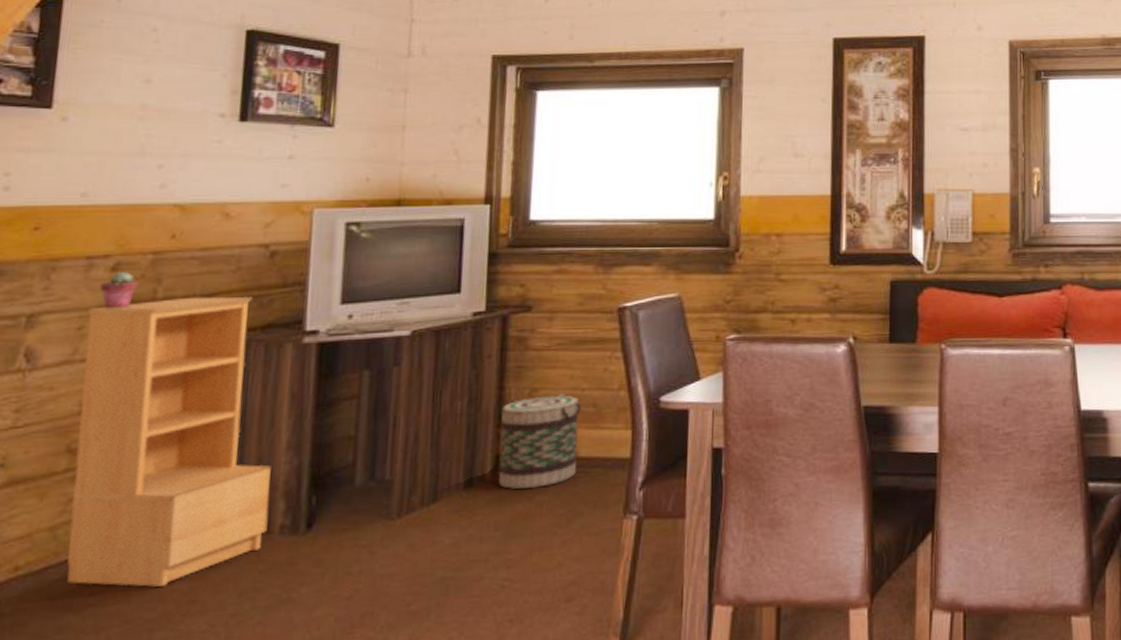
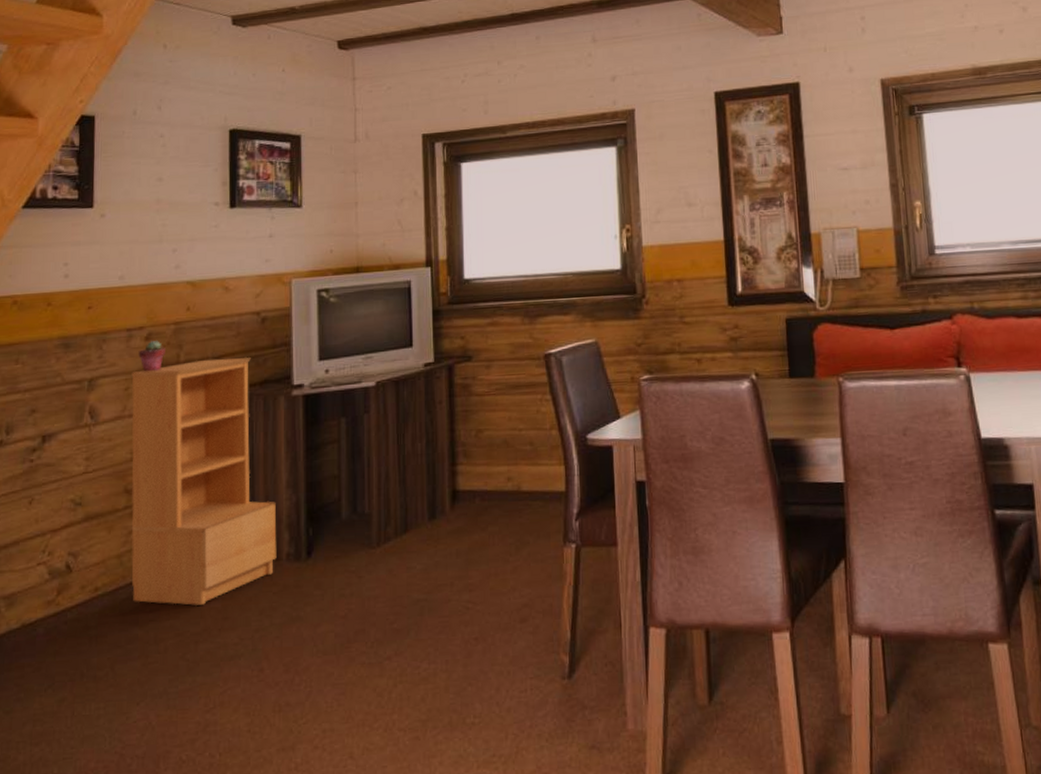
basket: present [498,393,582,489] -> none [452,434,521,521]

